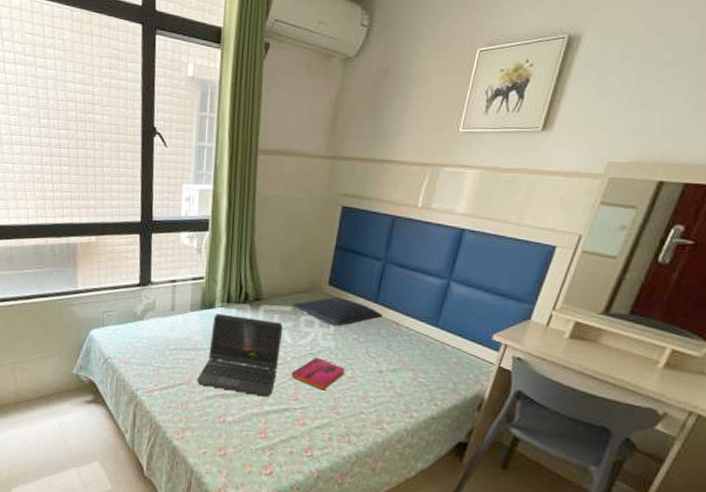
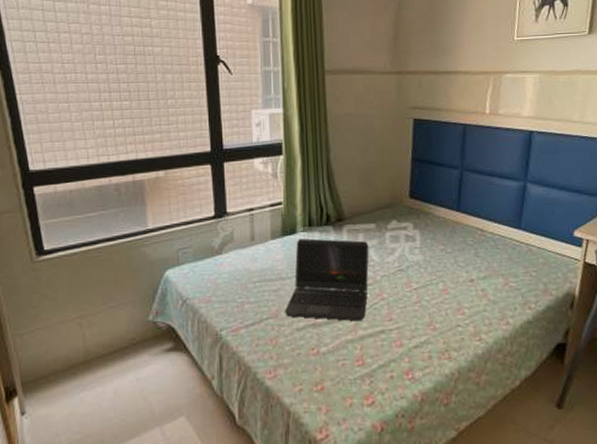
hardback book: present [291,357,346,391] -> none [382,273,437,307]
pillow: present [292,297,383,327] -> none [375,209,467,240]

